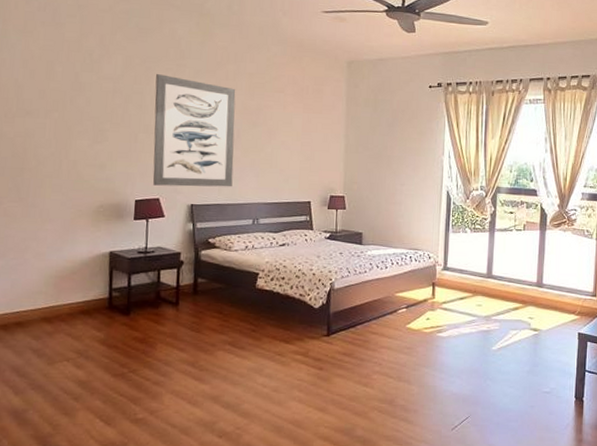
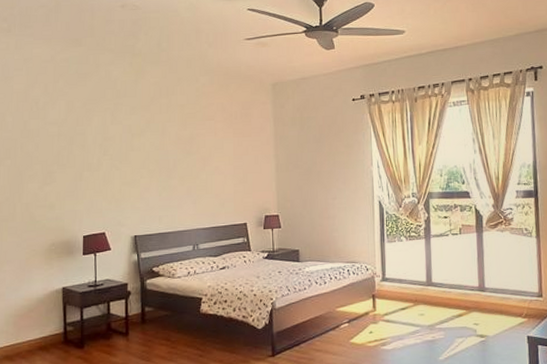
wall art: present [152,74,236,187] -> none [96,114,172,220]

